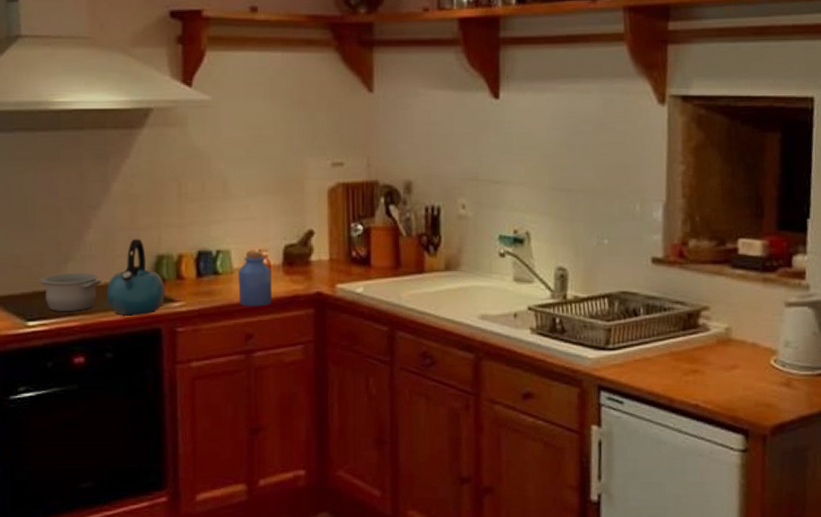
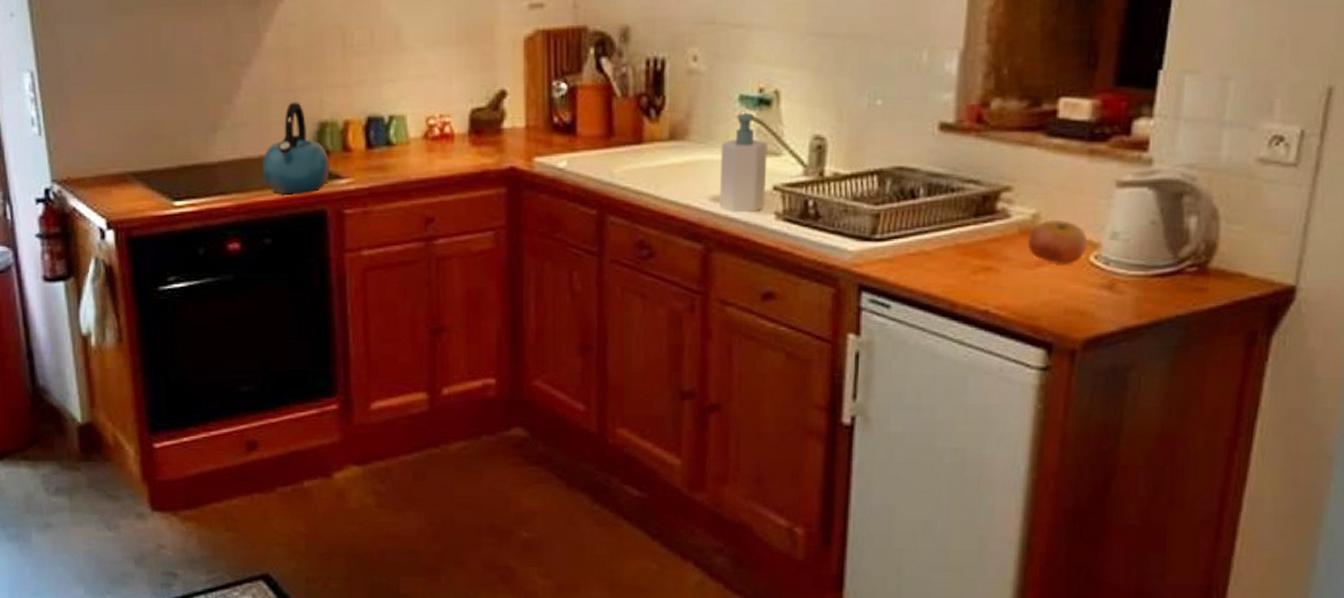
cooking pot: present [39,272,102,311] -> none [184,143,256,189]
jar: present [238,252,273,307] -> none [416,118,457,185]
soap bottle: none [486,250,523,328] -> present [719,113,768,212]
fruit: none [723,333,768,367] -> present [1027,220,1088,264]

